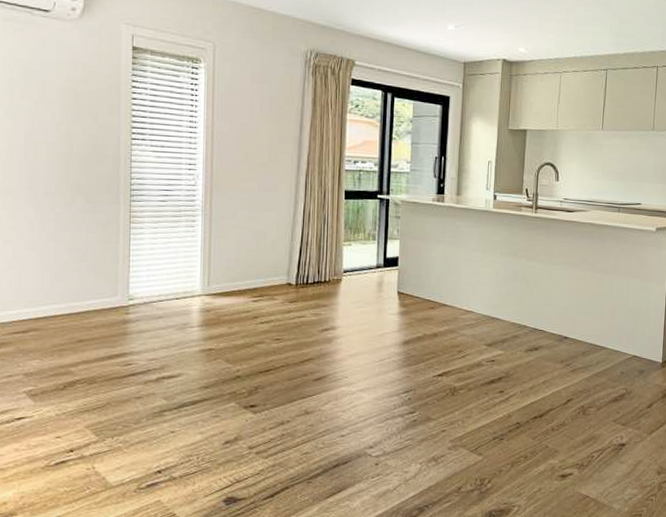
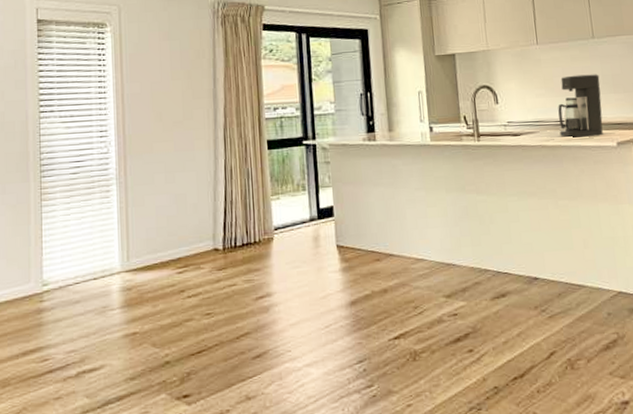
coffee maker: none [608,162,652,220] -> present [558,74,603,138]

